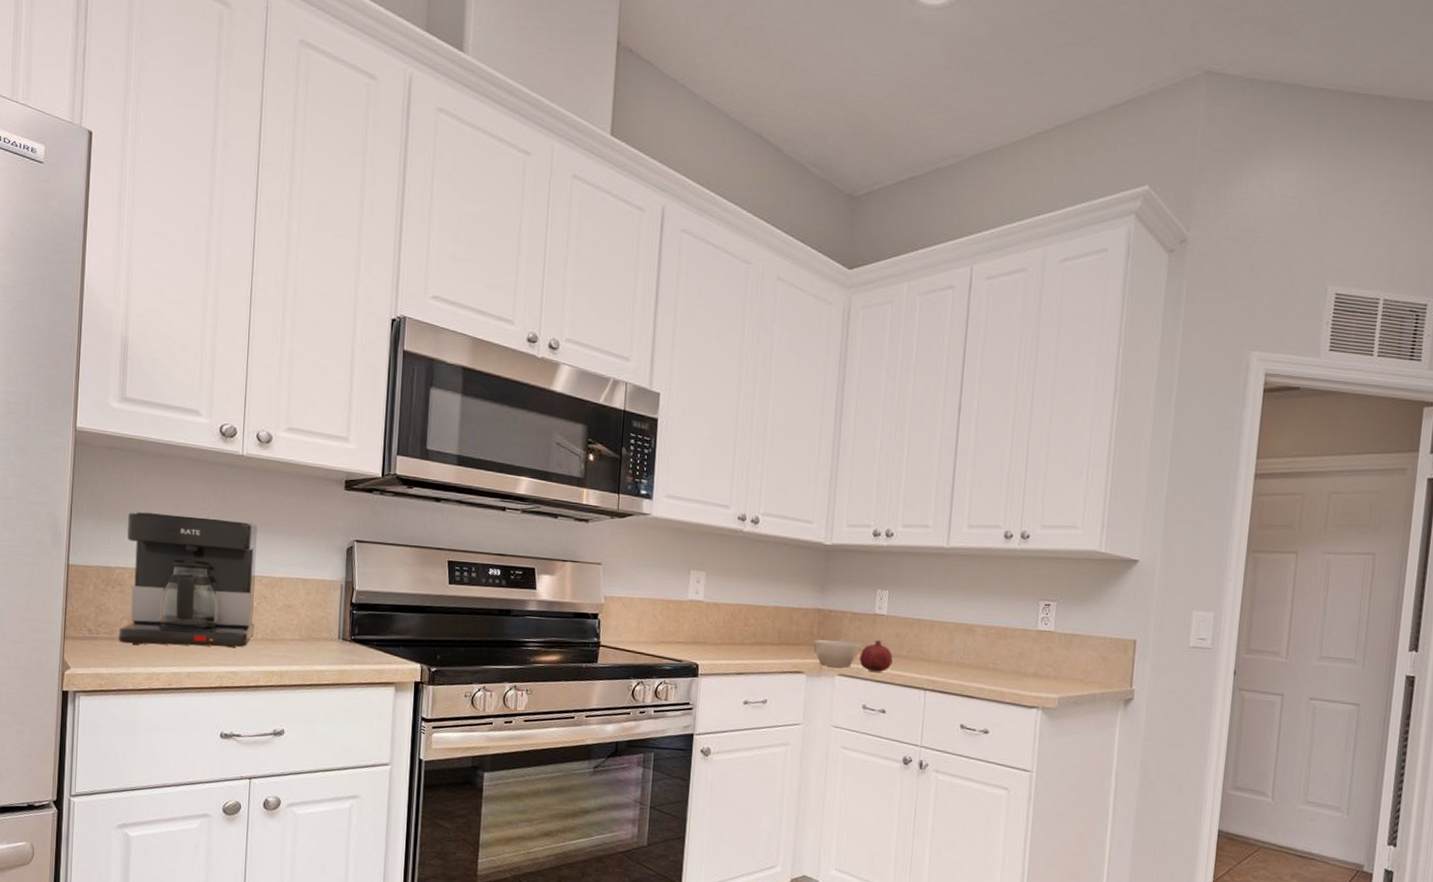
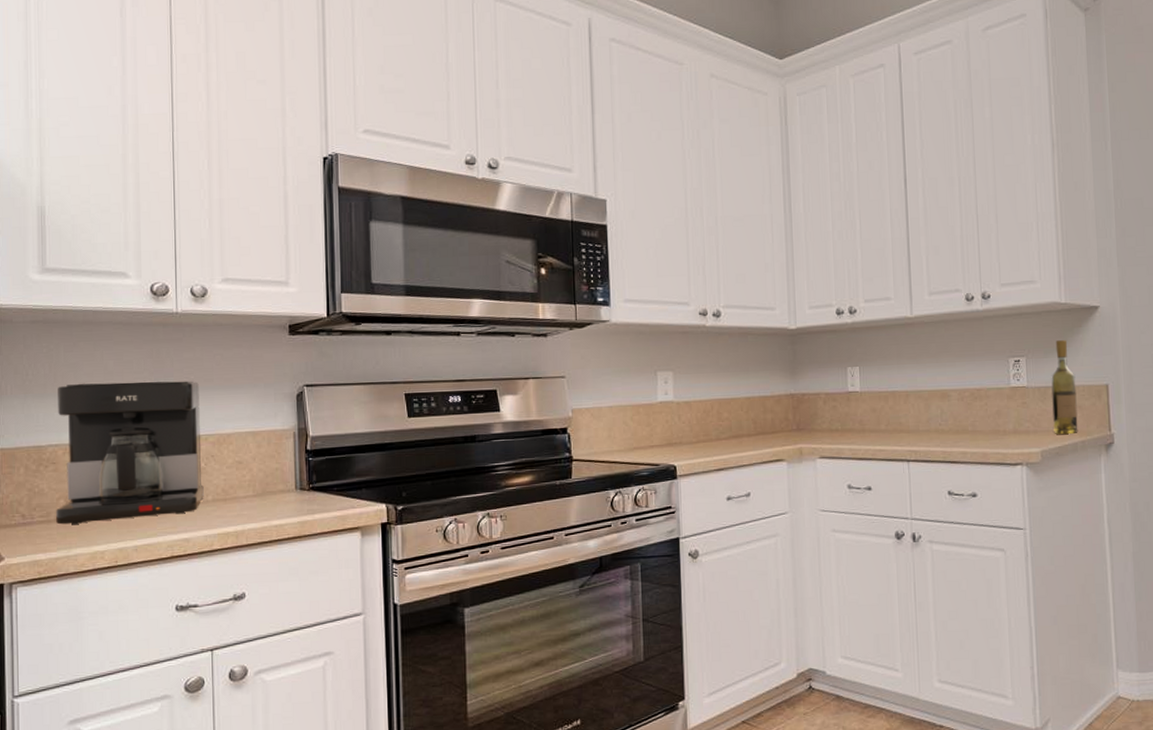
bowl: present [813,639,861,668] -> none [790,422,838,451]
fruit: present [859,640,893,673] -> none [838,417,872,451]
bottle: none [1074,589,1104,686] -> present [1051,340,1078,435]

